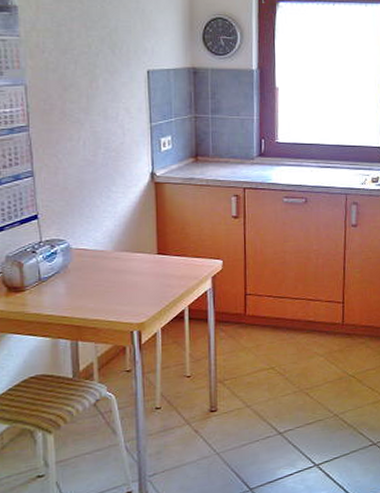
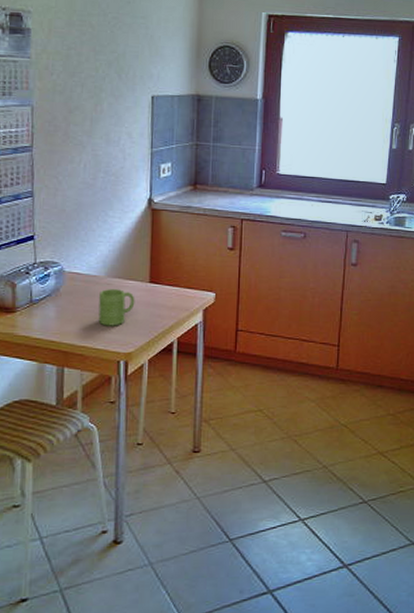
mug: none [108,262,144,299] -> present [98,289,135,326]

